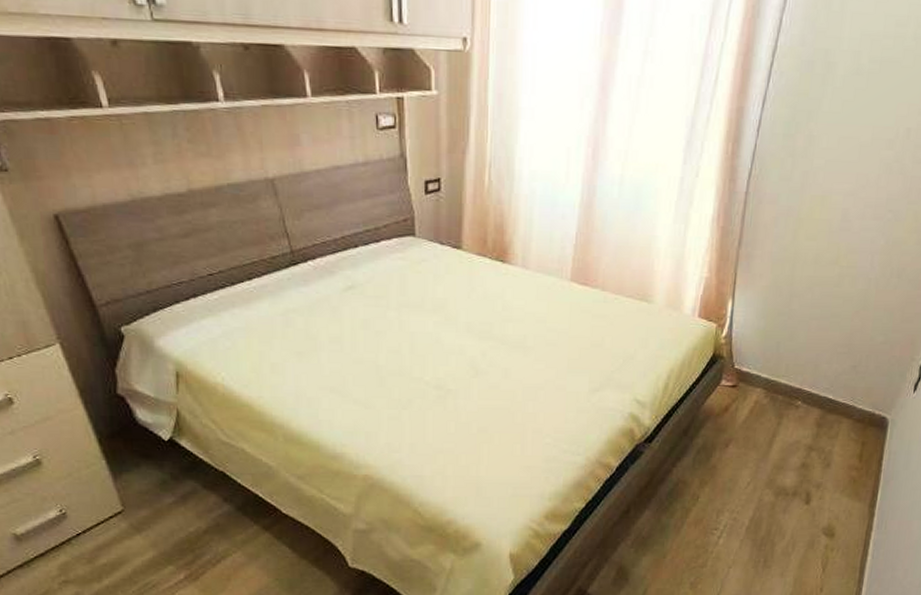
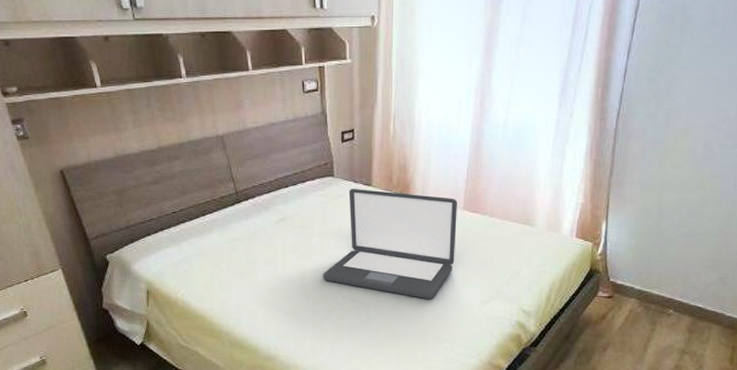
laptop: none [401,252,564,388] -> present [323,189,457,300]

